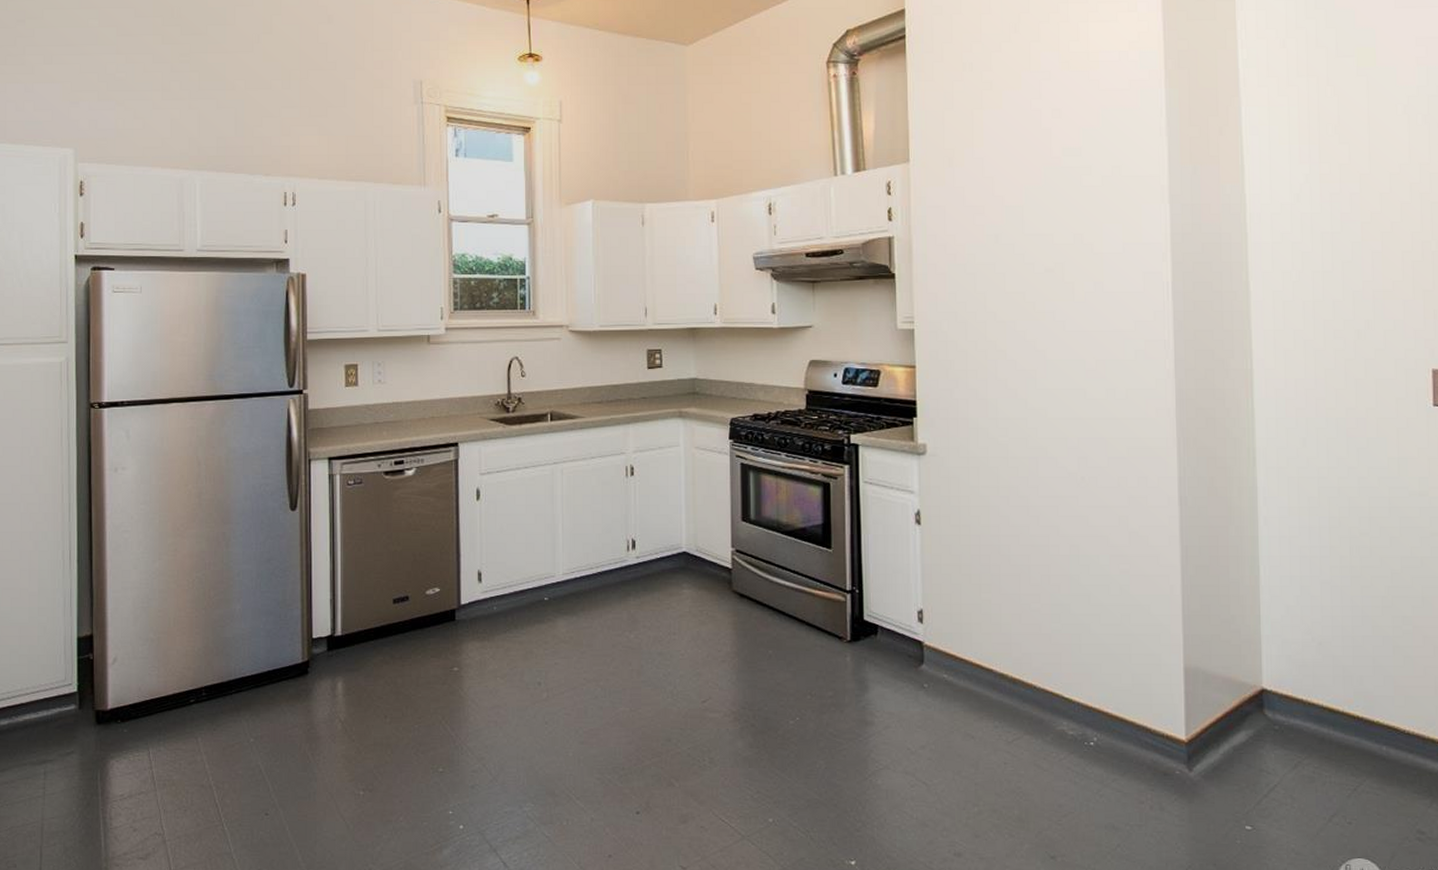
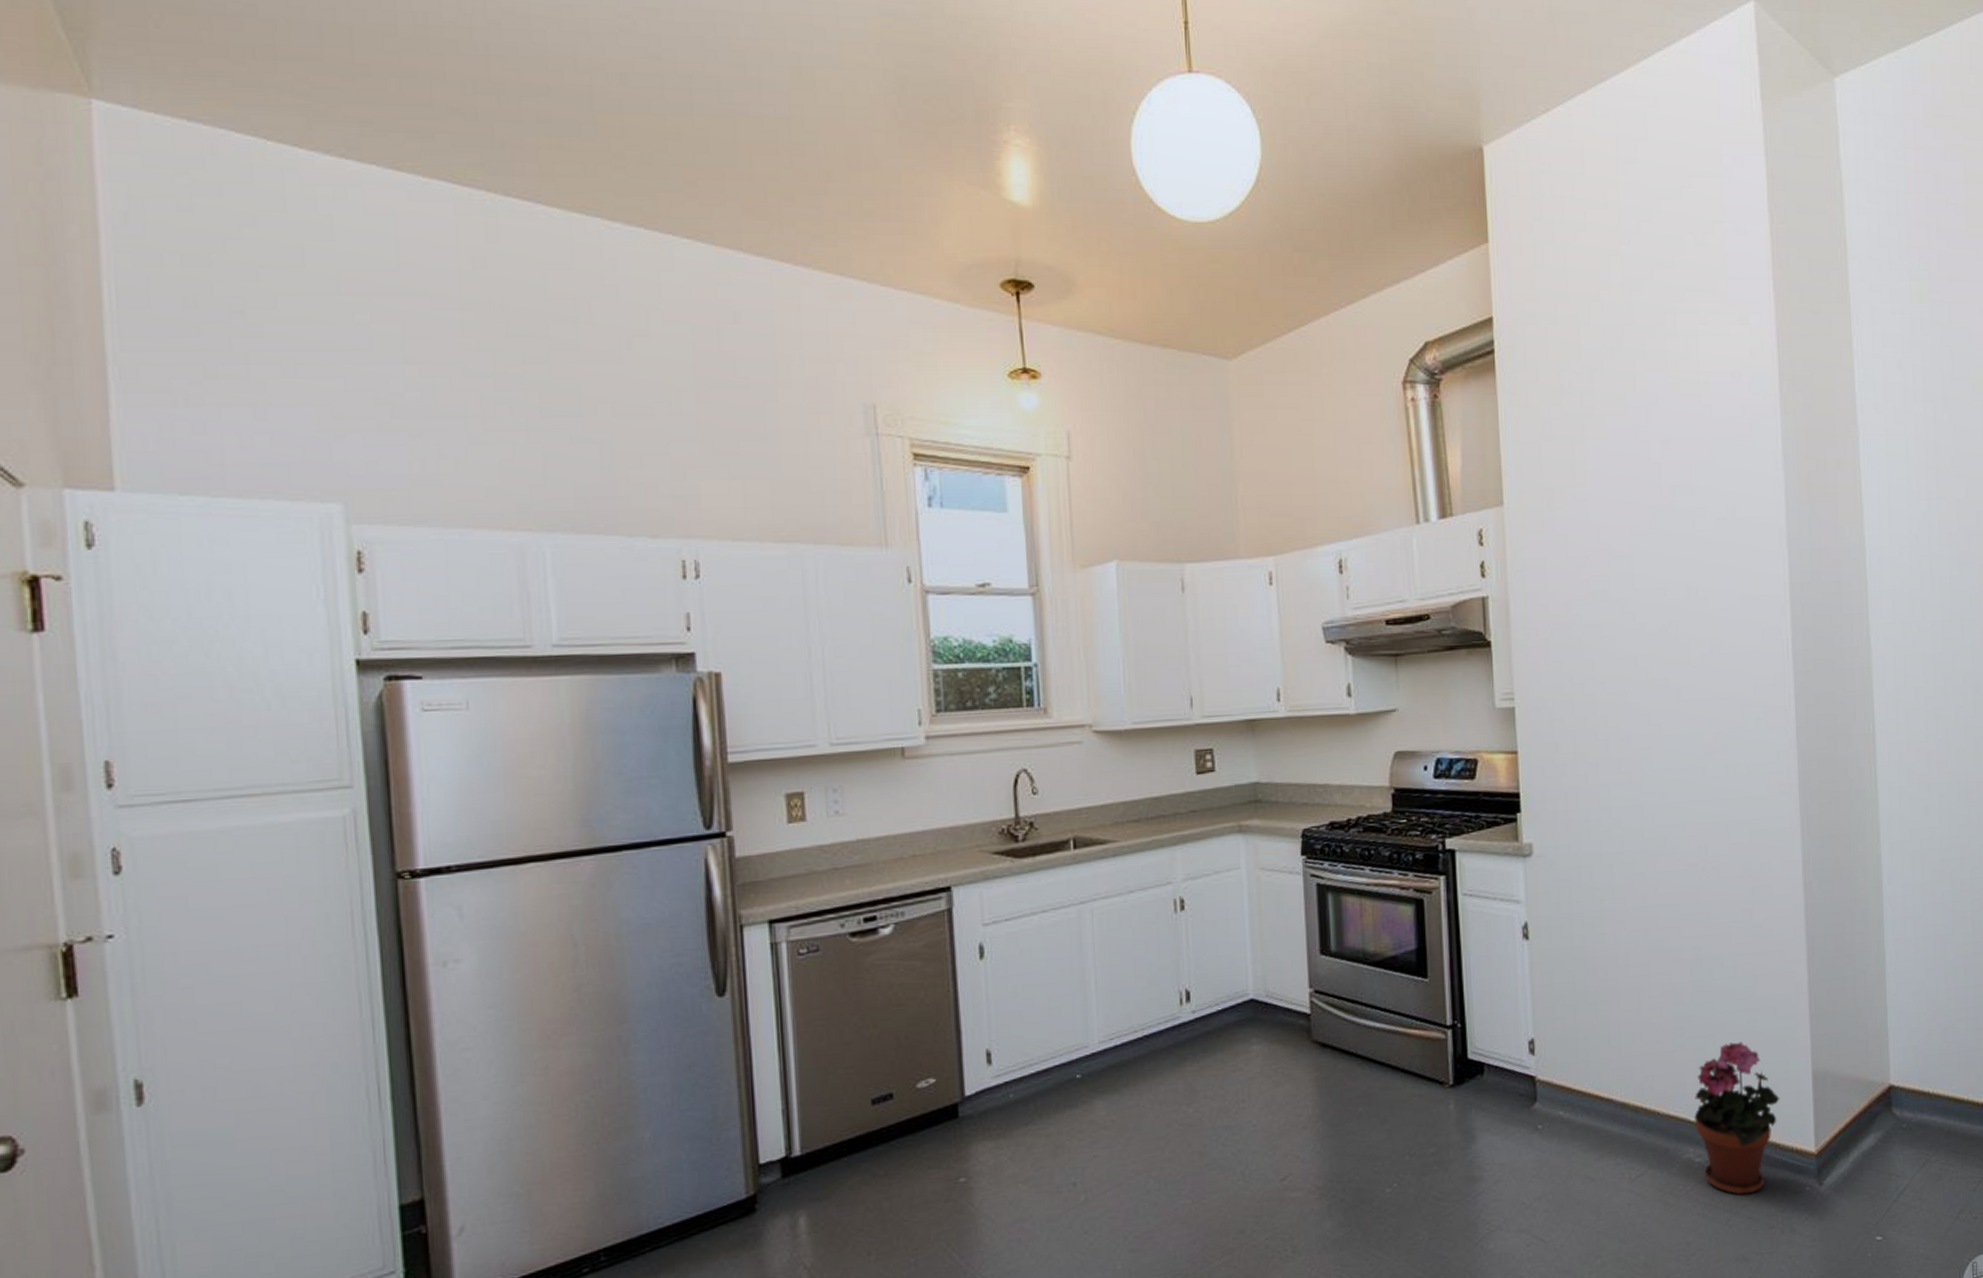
potted plant: none [1068,632,1152,770] -> present [1694,1041,1780,1195]

